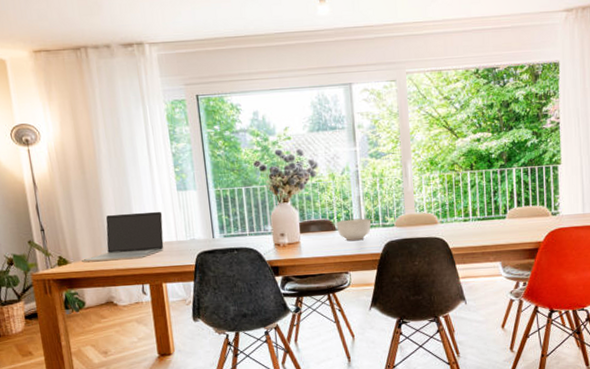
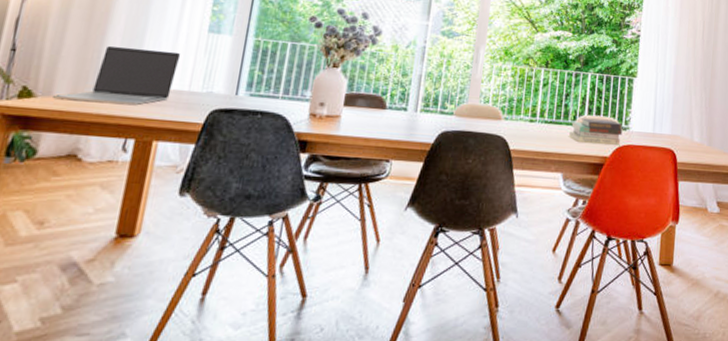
bowl: present [336,218,372,241] -> none [387,98,429,125]
books: none [502,208,553,233] -> present [569,118,623,145]

